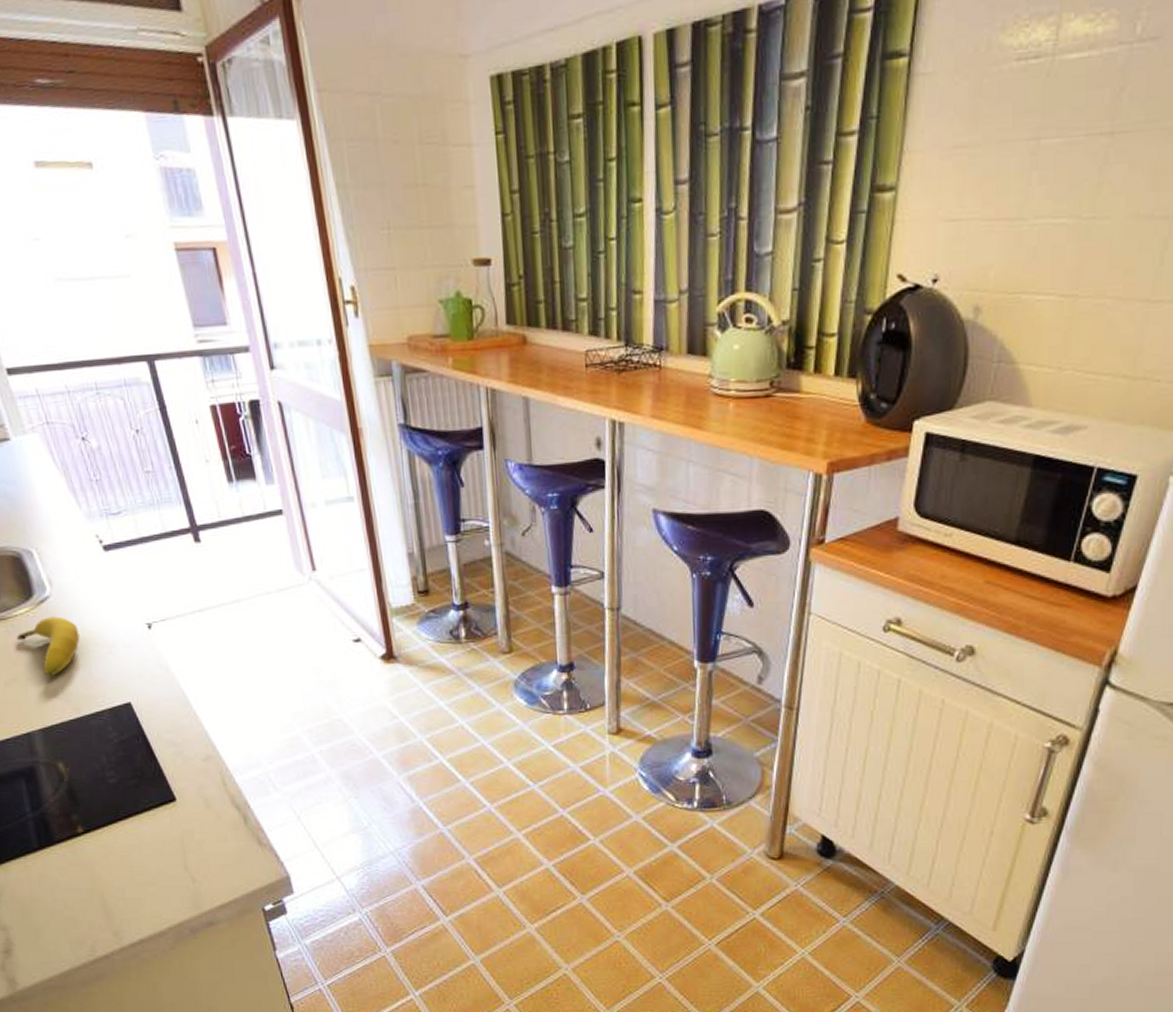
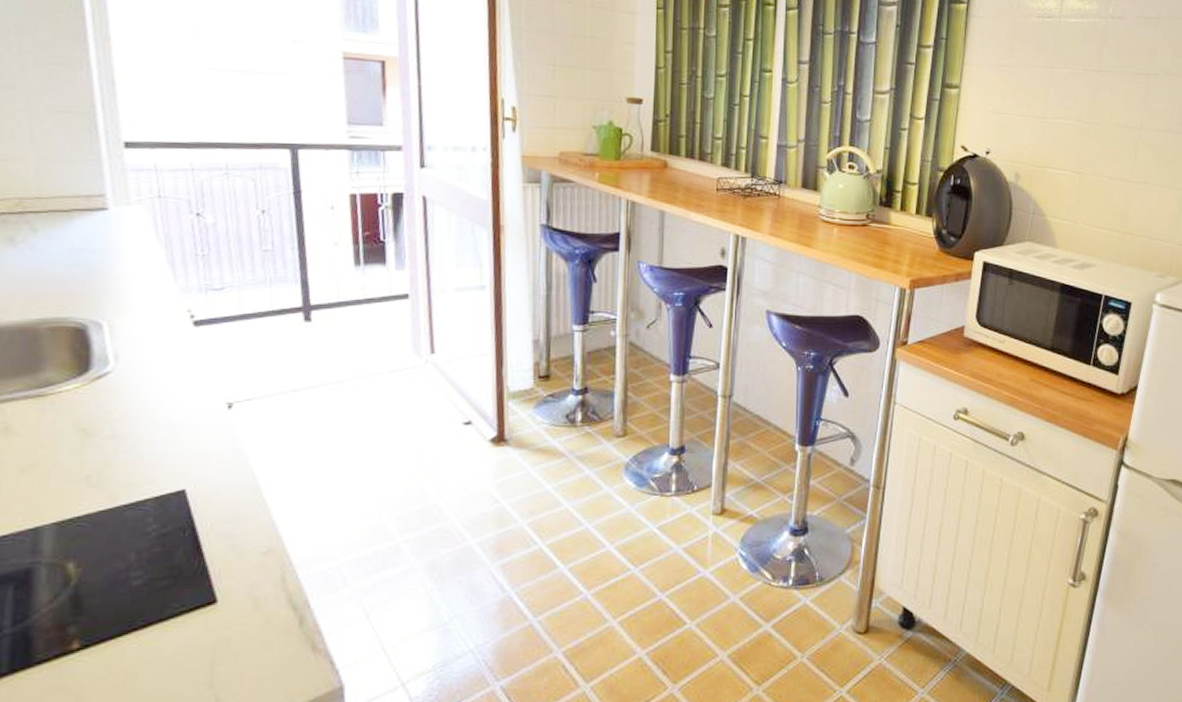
fruit: present [16,616,80,677] -> none [53,394,139,461]

